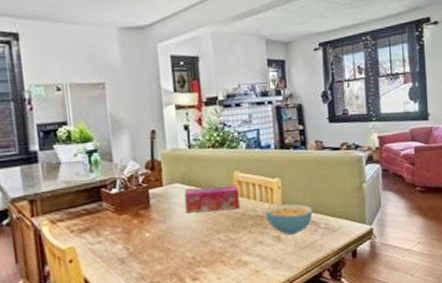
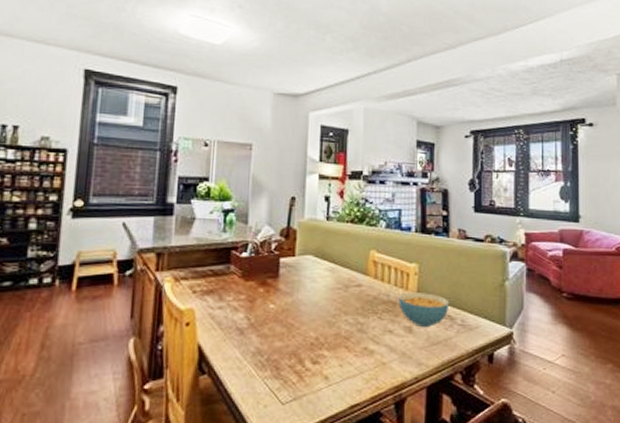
tissue box: present [184,184,241,214] -> none [315,262,374,291]

